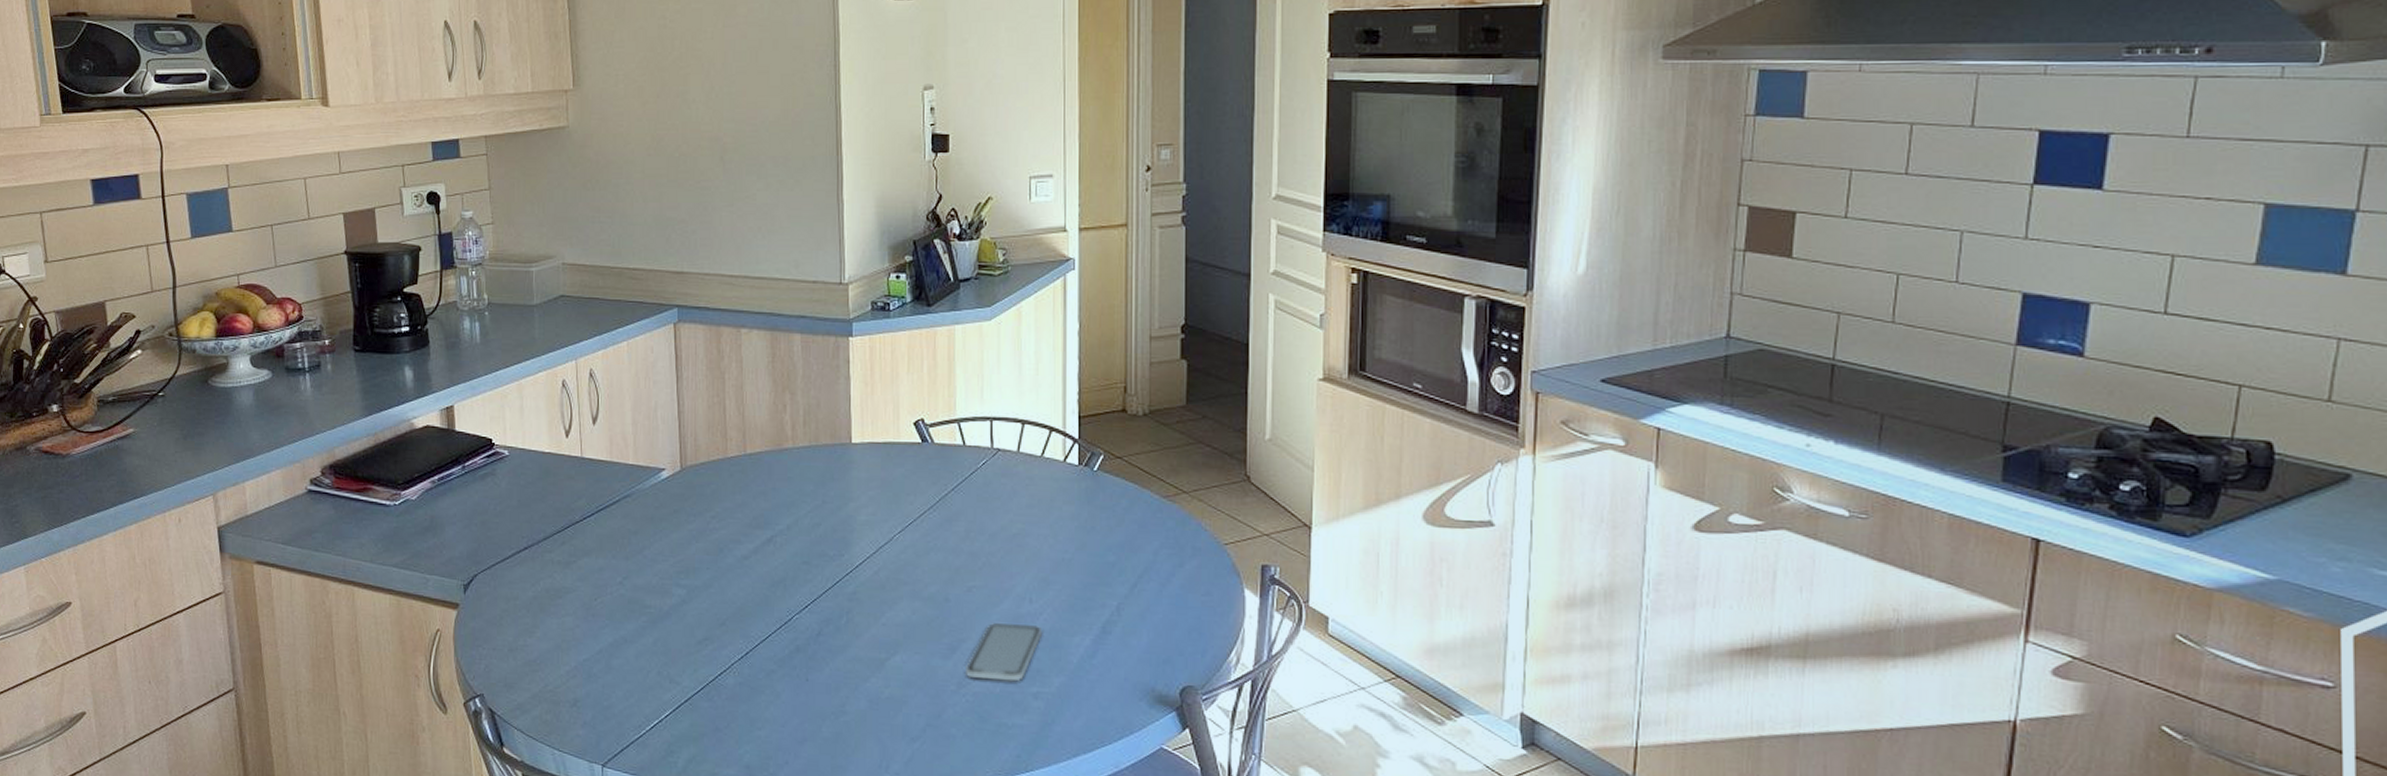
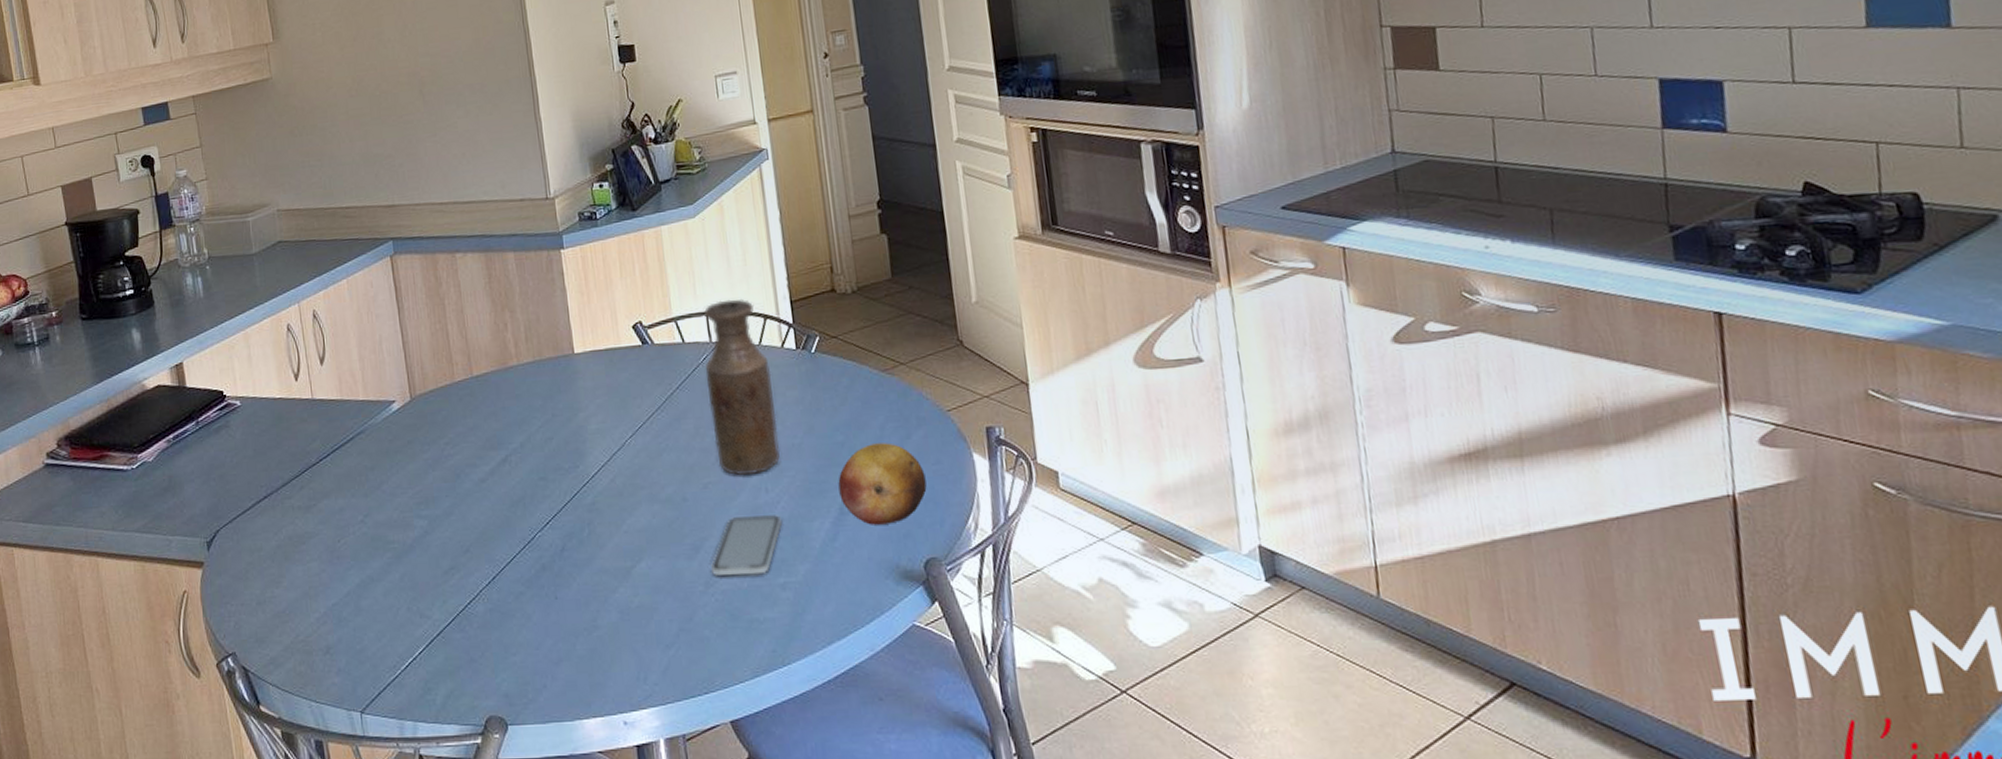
bottle: none [982,407,1050,583] -> present [703,298,781,475]
fruit: none [1104,567,1193,648] -> present [838,443,927,525]

